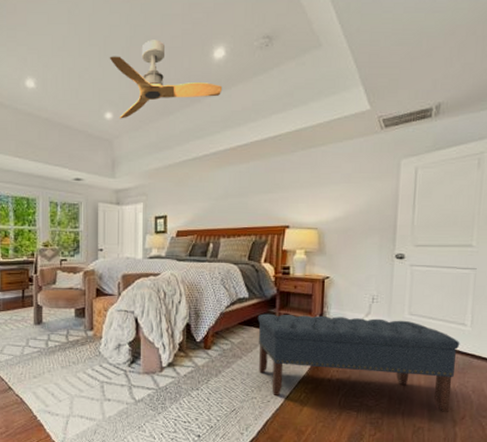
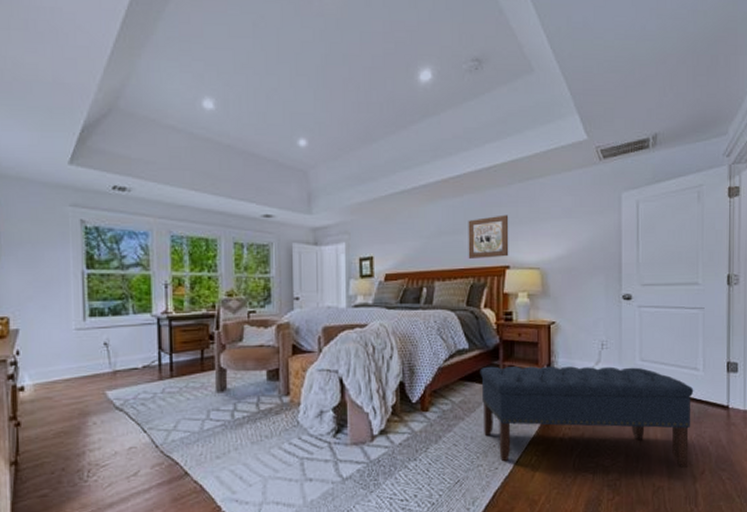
ceiling fan: present [109,40,223,119] -> none [301,58,431,147]
wall art: none [251,179,291,219] -> present [468,215,509,259]

